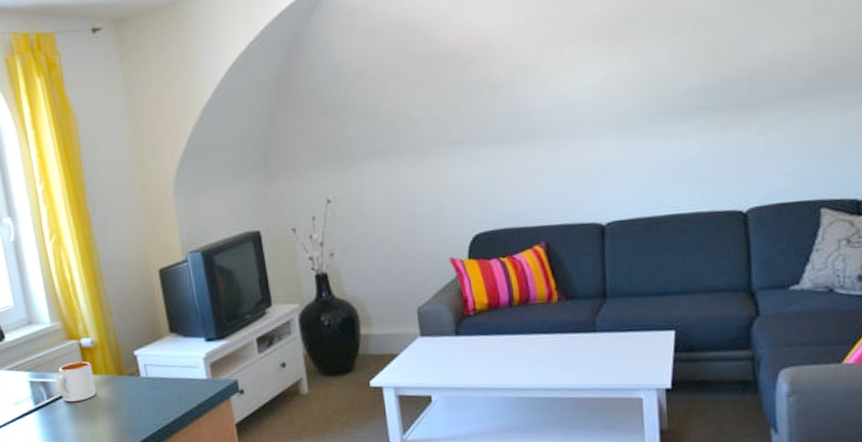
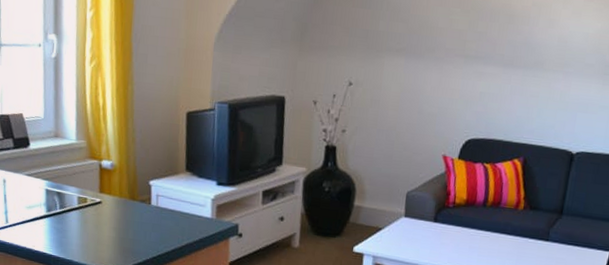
mug: present [54,361,96,403] -> none [69,180,108,217]

